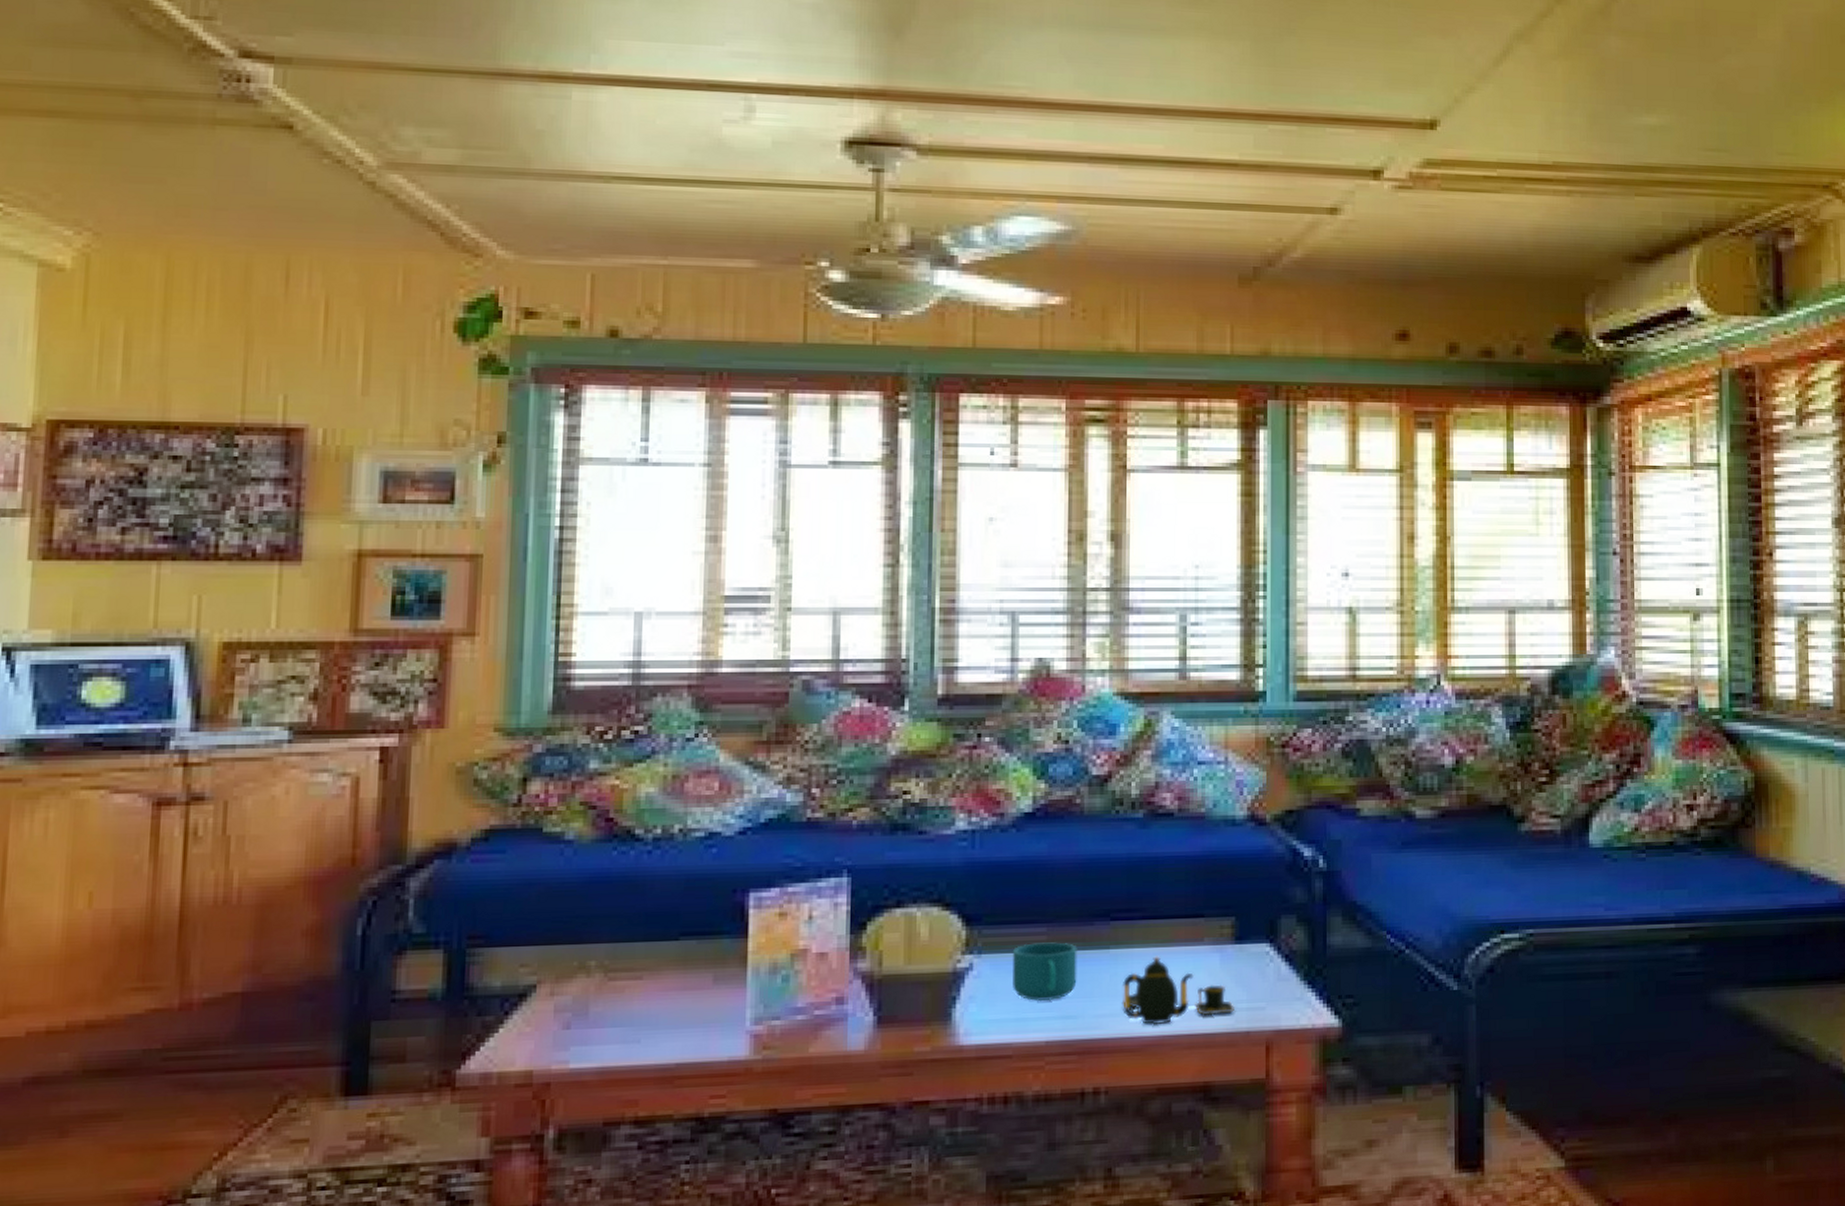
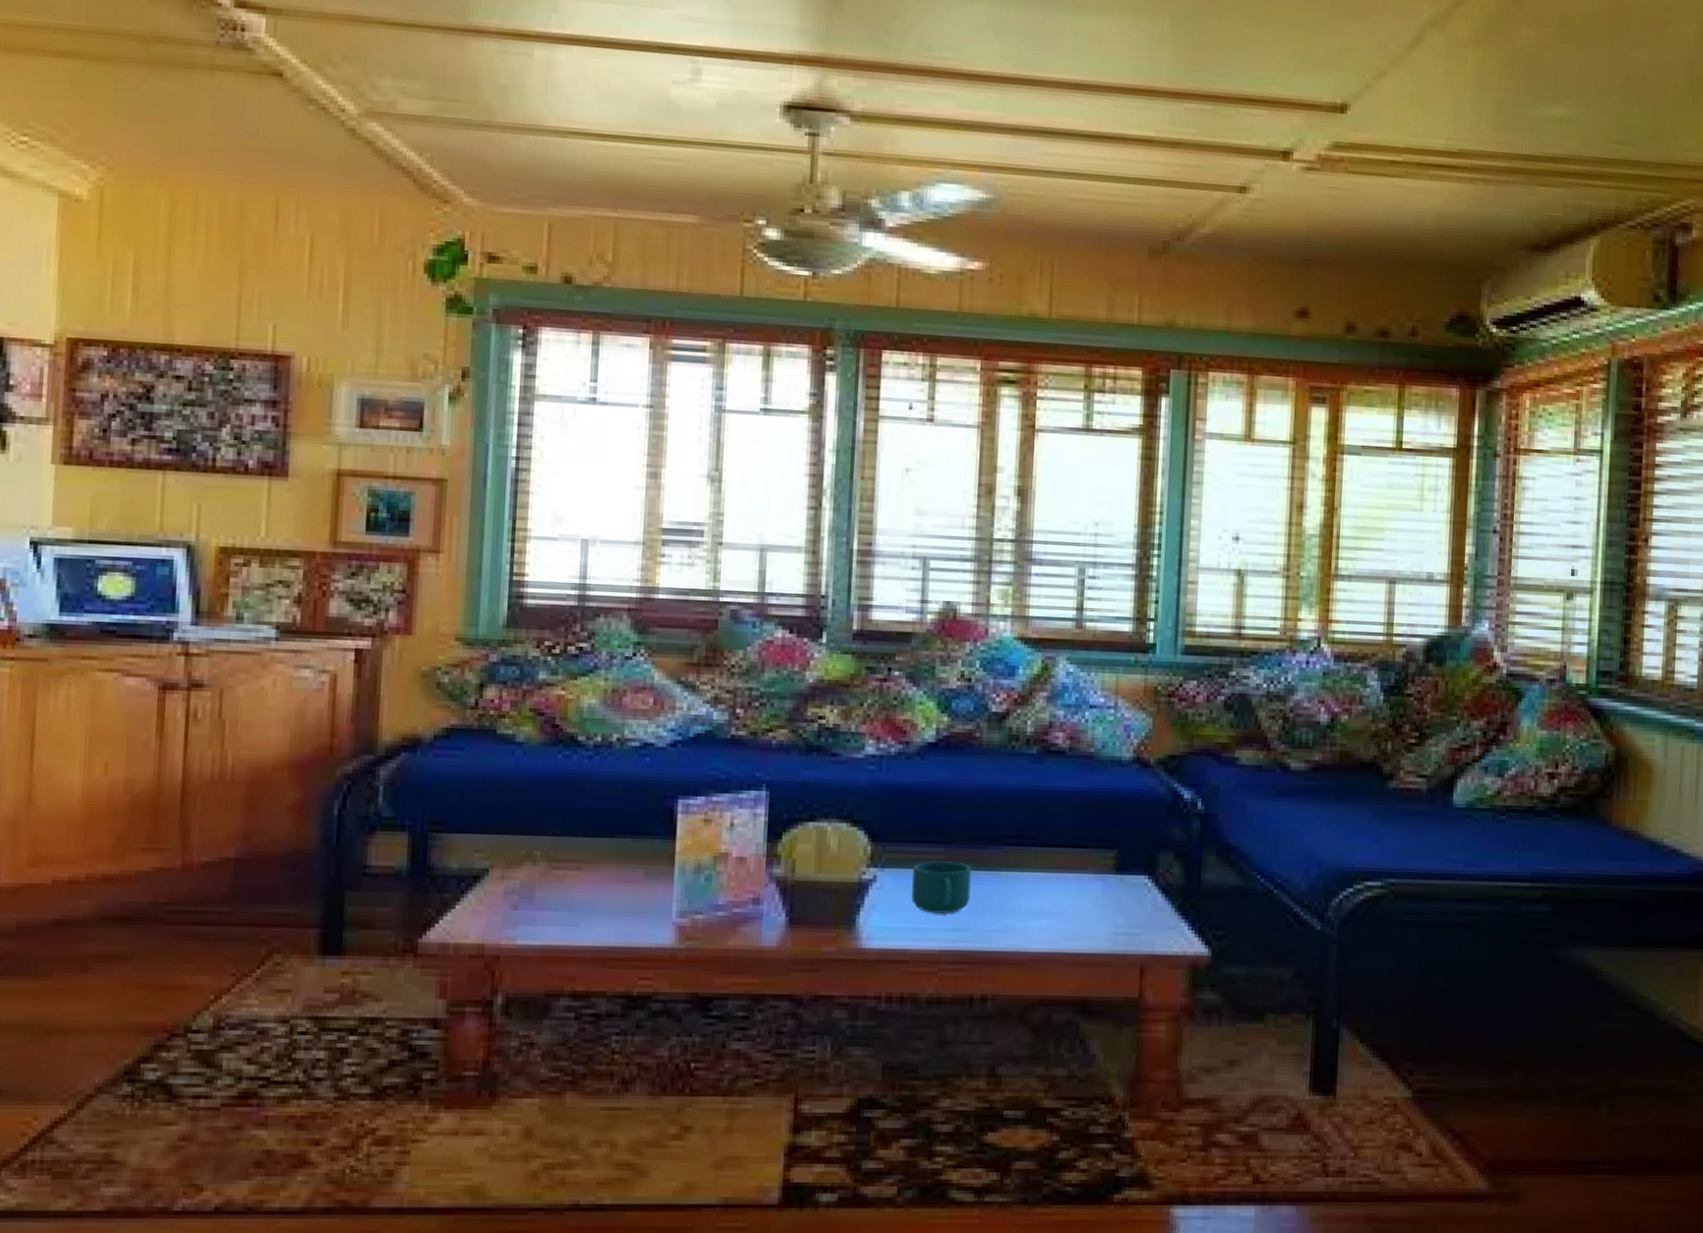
teapot: present [1123,956,1236,1025] -> none [1011,880,1114,943]

